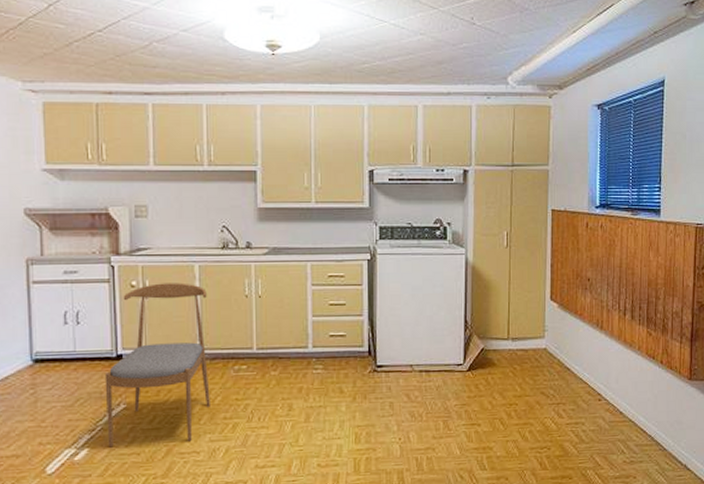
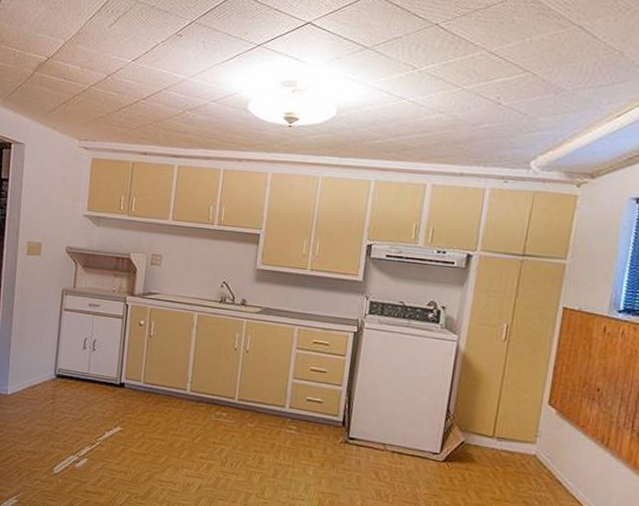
dining chair: present [104,283,210,448] -> none [103,325,201,472]

